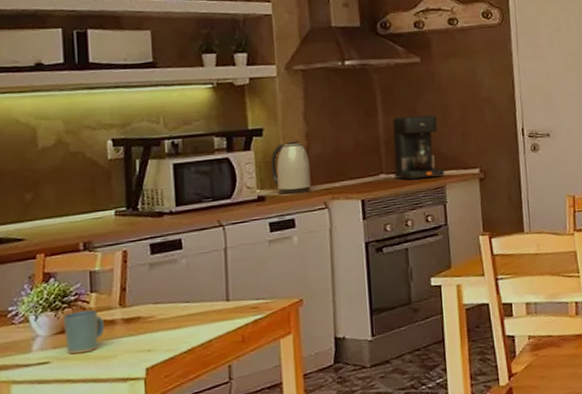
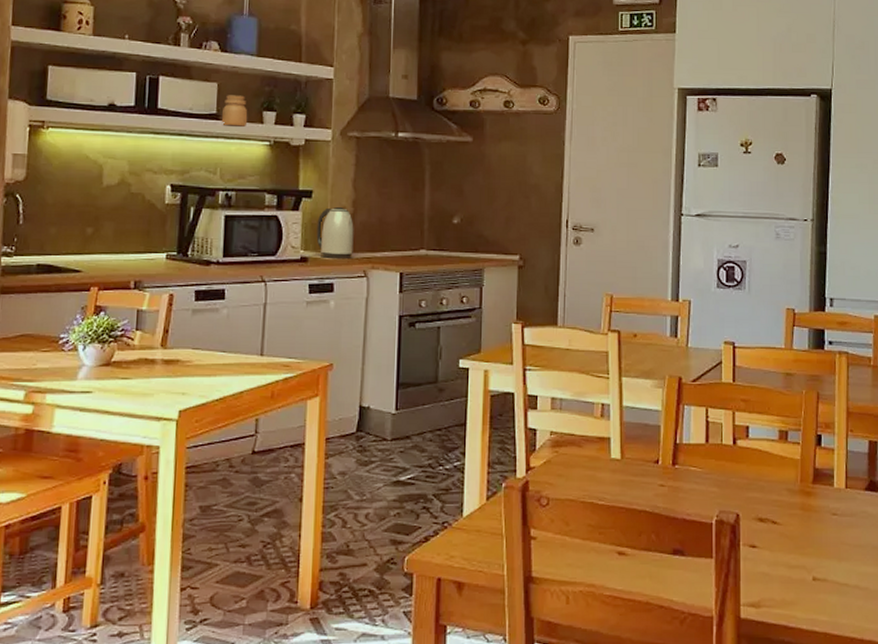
mug: present [62,310,105,354] -> none [108,347,146,388]
jar: none [158,40,187,74] -> present [221,95,248,128]
coffee maker: present [392,115,445,180] -> none [434,194,485,259]

